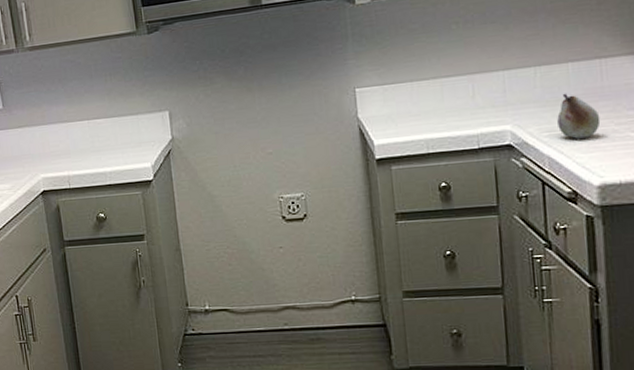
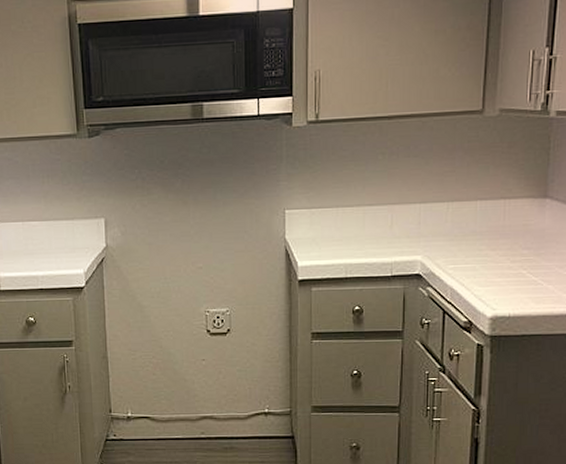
fruit: present [557,93,601,139] -> none [462,229,499,273]

